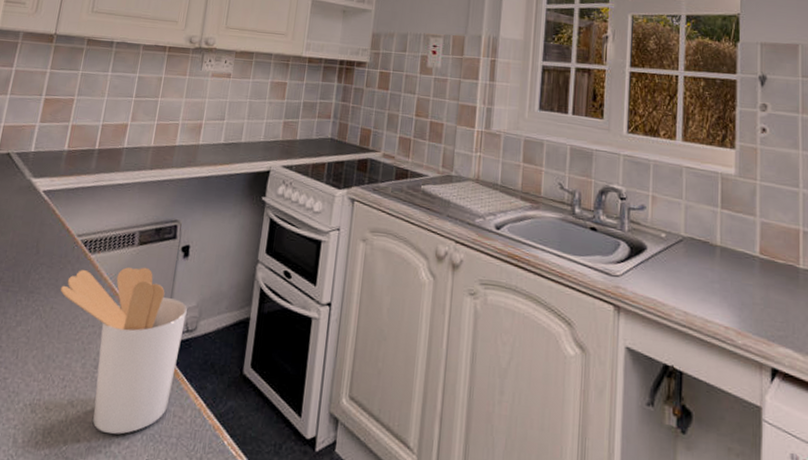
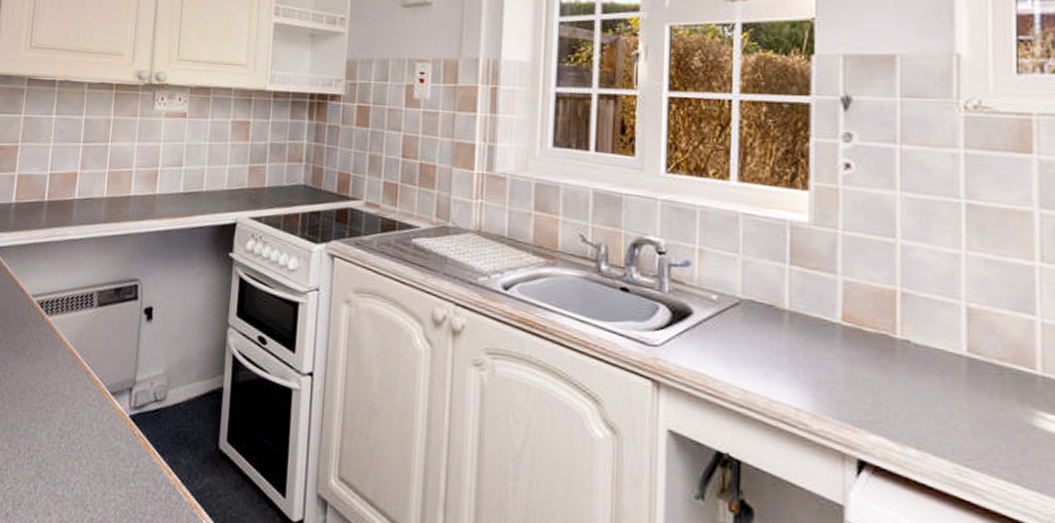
utensil holder: present [60,267,187,435] -> none [19,330,154,509]

